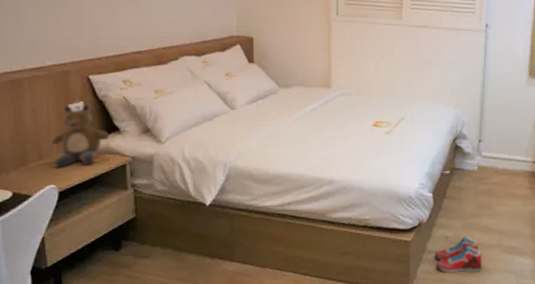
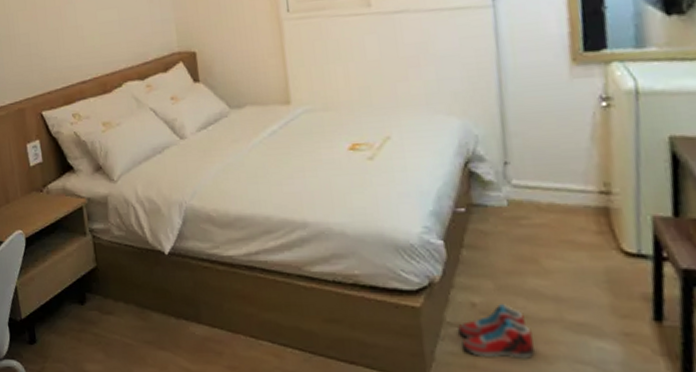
bear: present [52,103,110,167] -> none [15,141,66,211]

